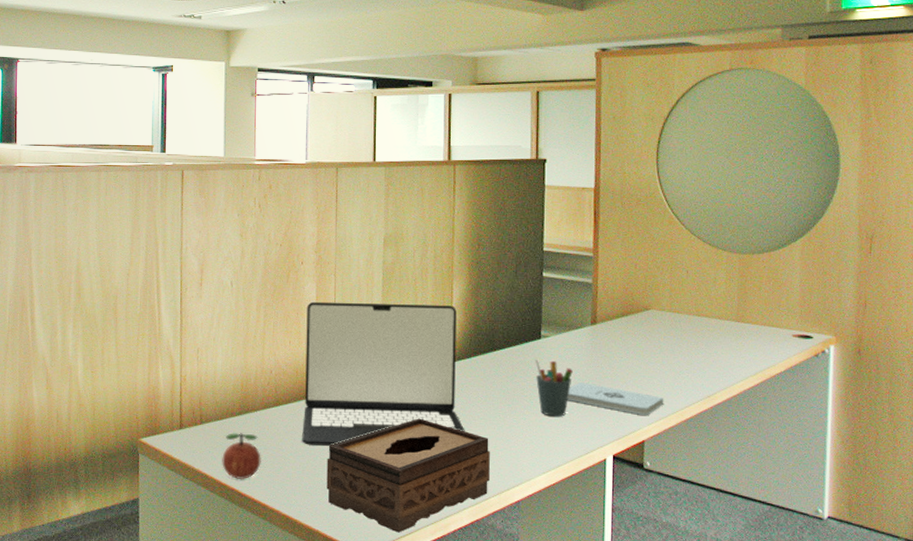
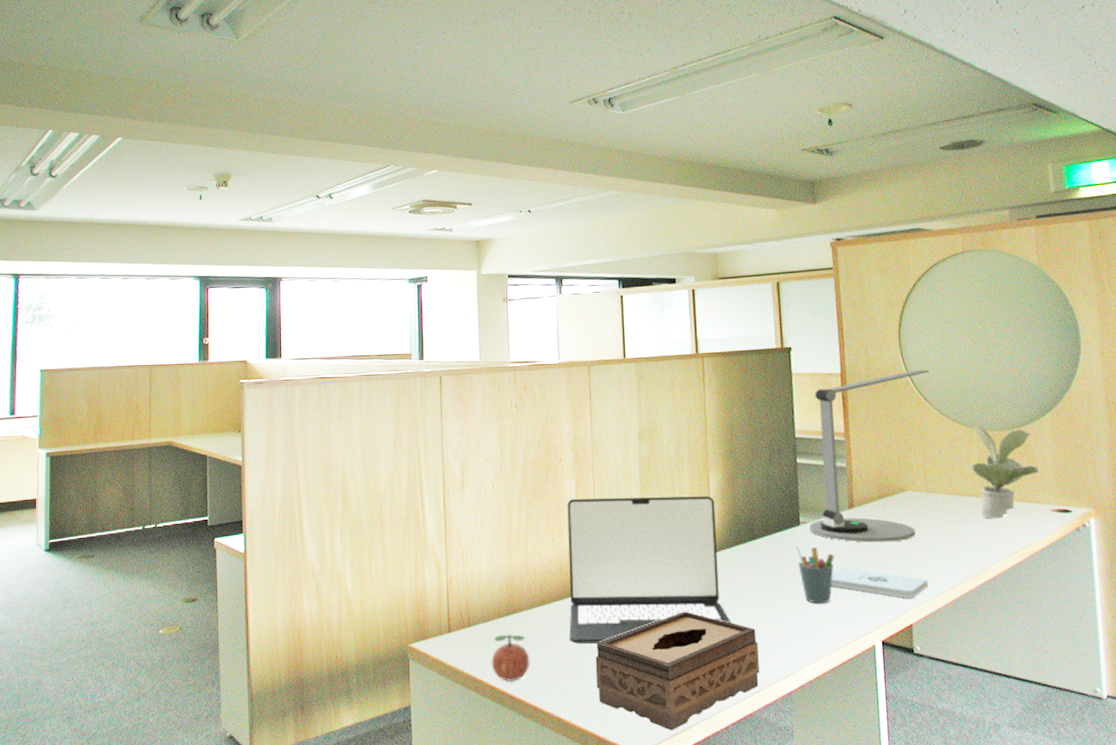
desk lamp: none [550,188,684,360] -> present [809,369,929,543]
potted plant: none [718,247,784,342] -> present [972,425,1039,519]

